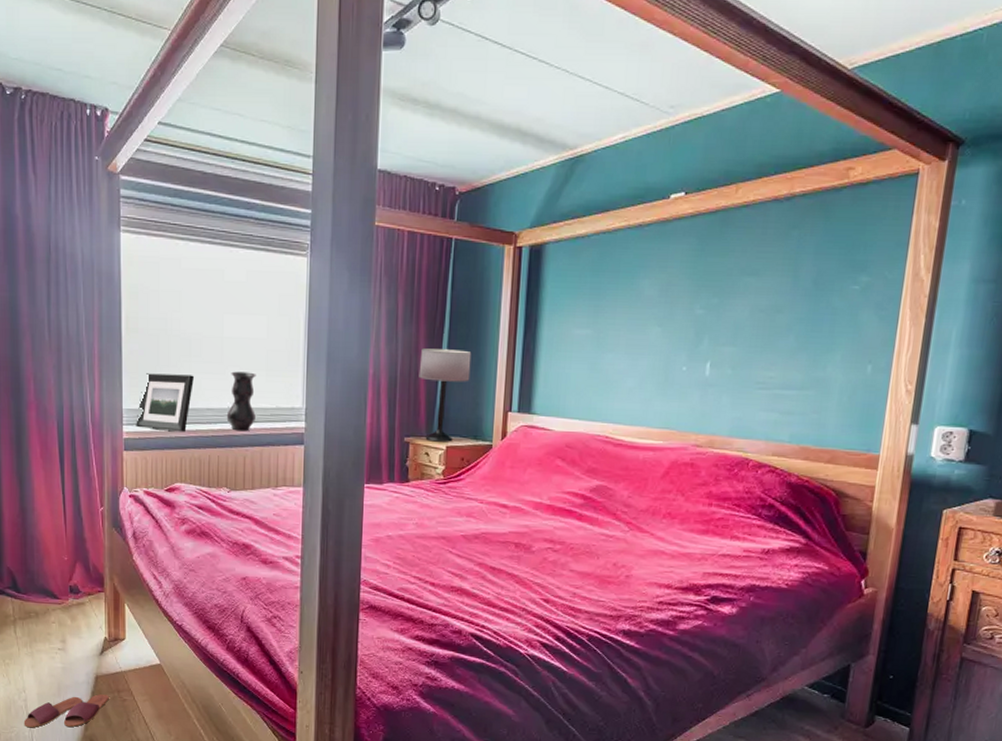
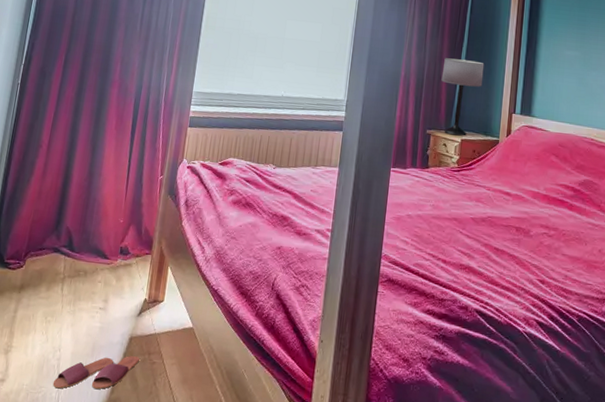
picture frame: present [136,373,195,433] -> none [202,63,257,115]
vase: present [226,371,256,431] -> none [279,66,309,117]

